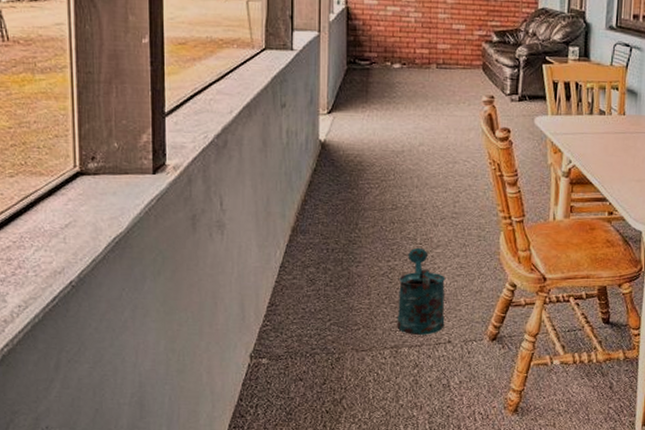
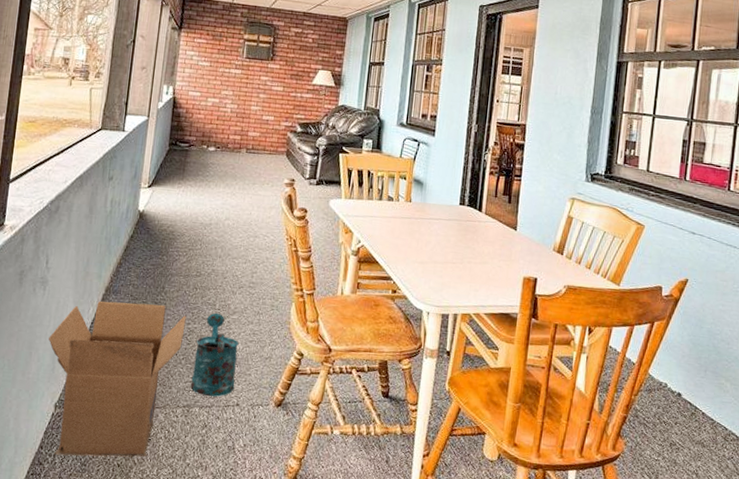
cardboard box: none [234,242,385,407] -> present [49,301,186,458]

